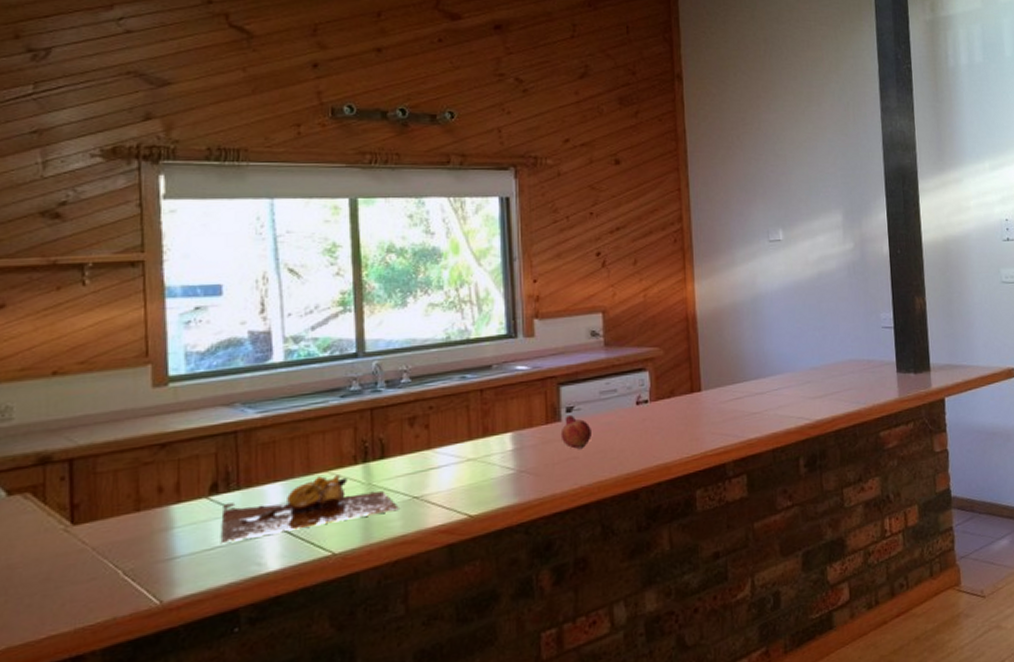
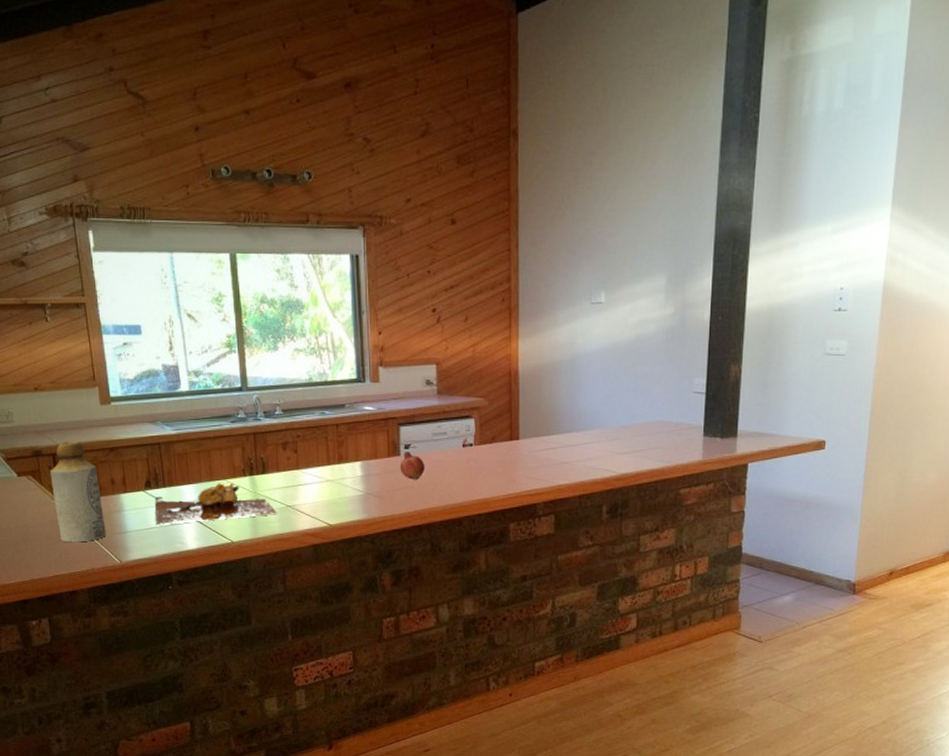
bottle: none [61,439,142,584] -> present [50,442,106,543]

